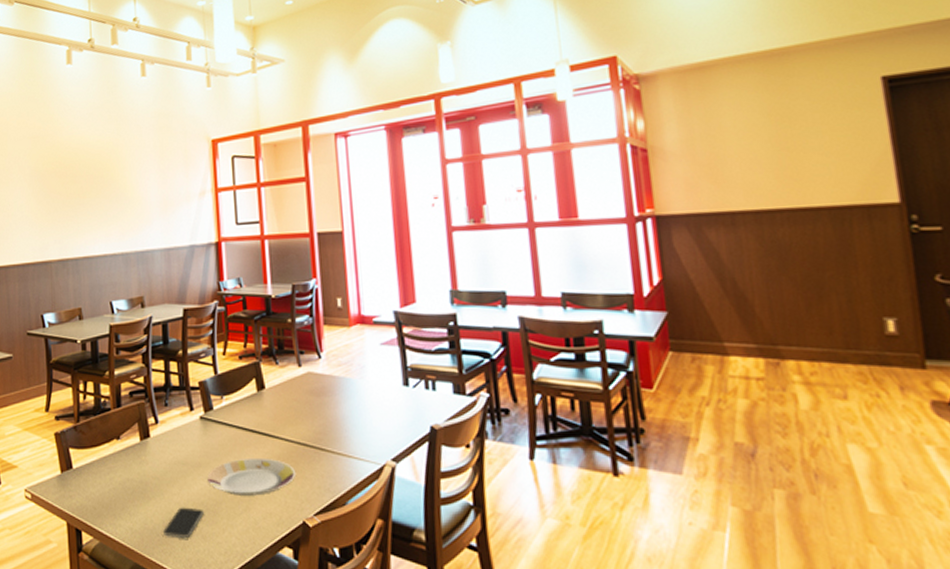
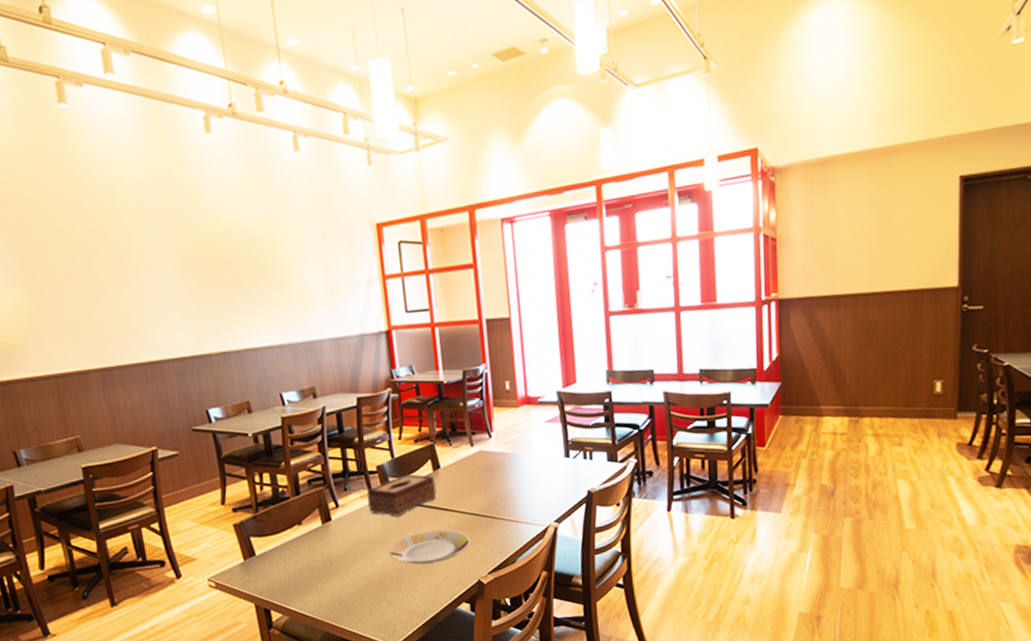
smartphone: present [162,507,204,538] -> none [349,579,388,606]
tissue box: none [187,392,260,439] -> present [366,474,437,517]

